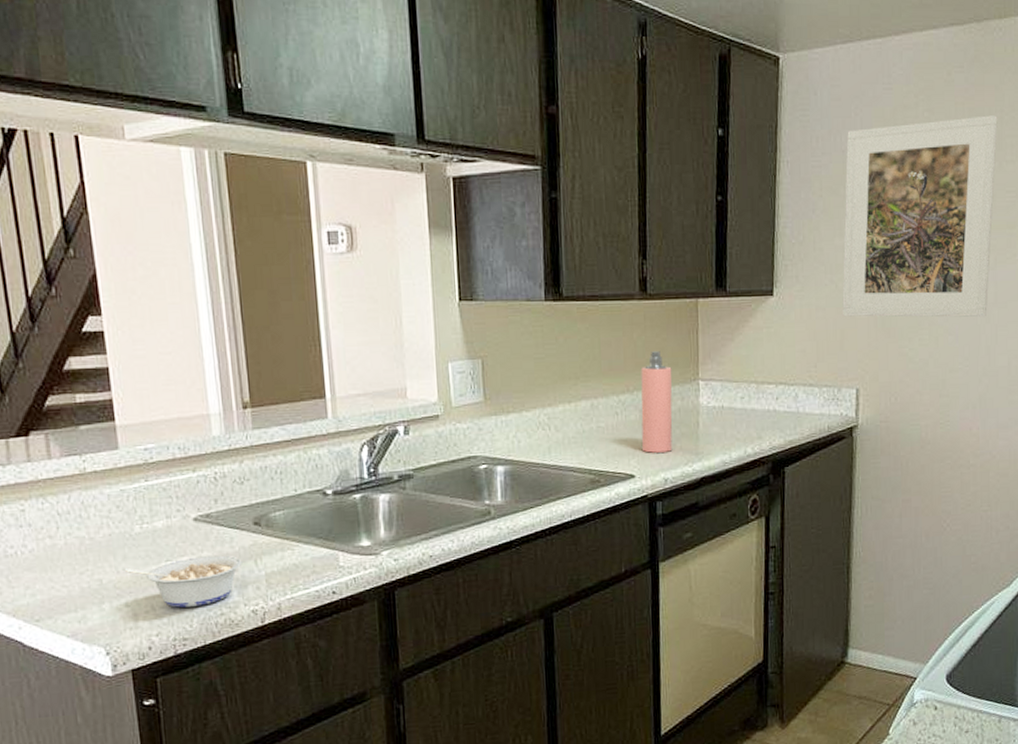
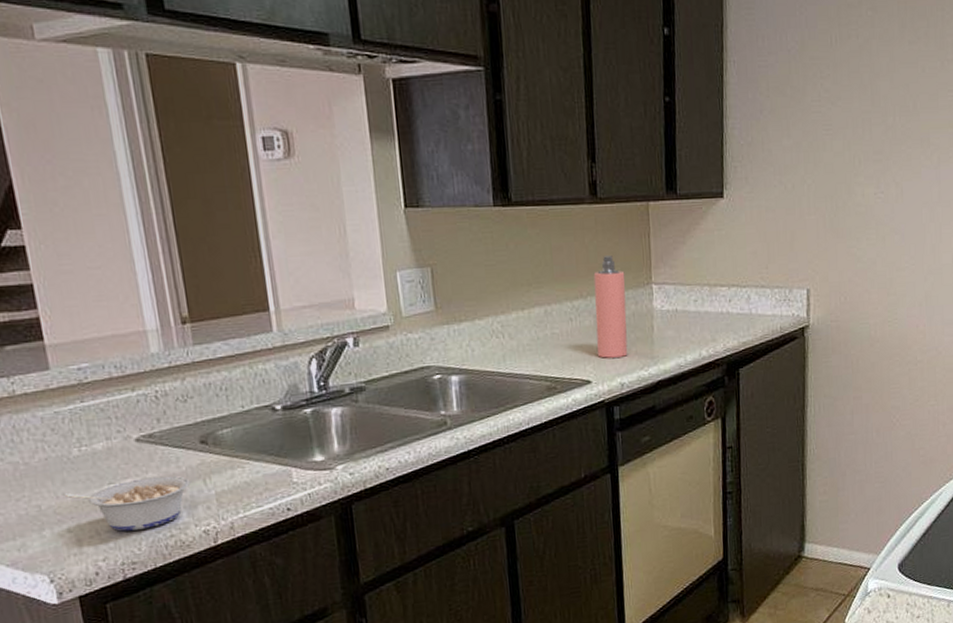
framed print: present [841,115,998,318] -> none [791,14,939,218]

